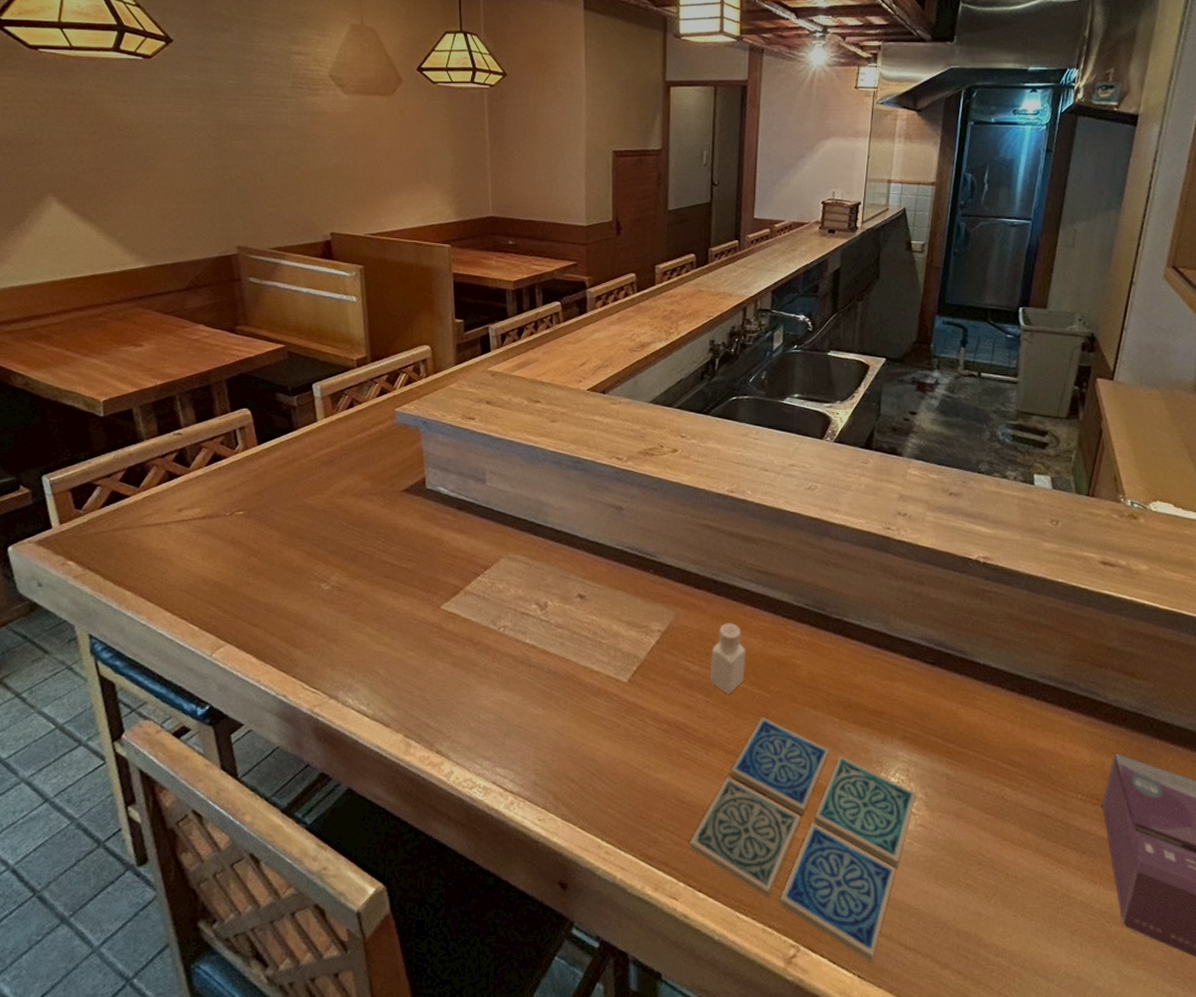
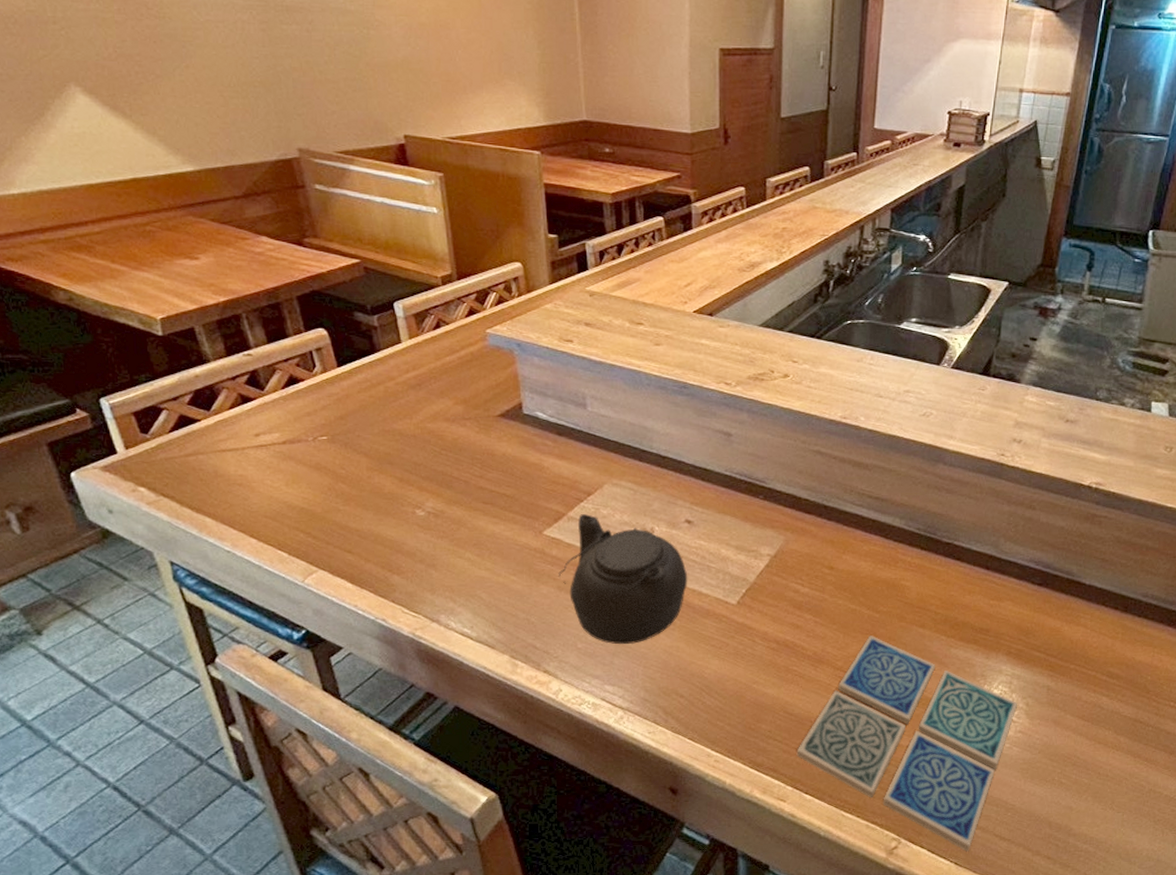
teapot: none [454,588,580,724] -> present [558,514,688,645]
pepper shaker: present [710,623,746,694] -> none [819,547,856,614]

